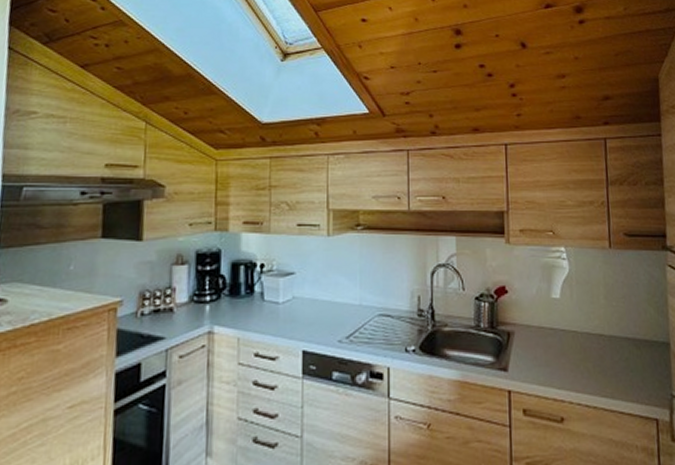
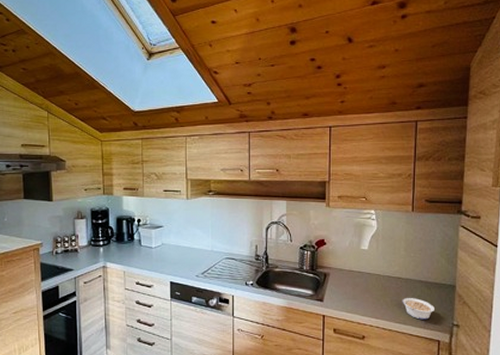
legume: none [607,361,648,391] -> present [402,298,434,320]

